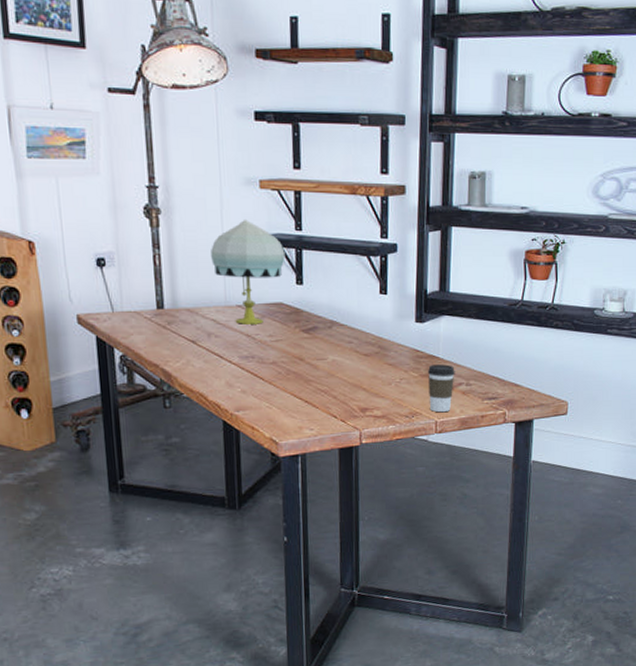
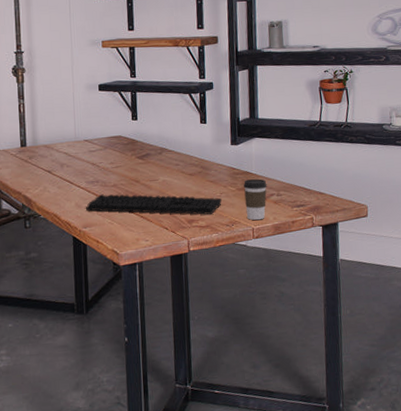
table lamp: present [211,220,285,324] -> none [64,72,123,155]
keyboard: none [238,372,401,403] -> present [85,194,222,215]

